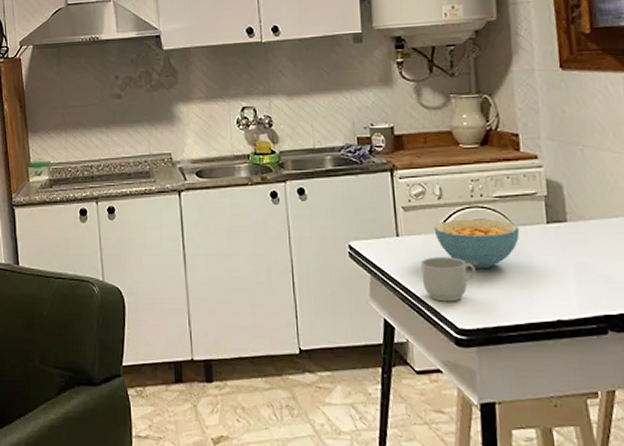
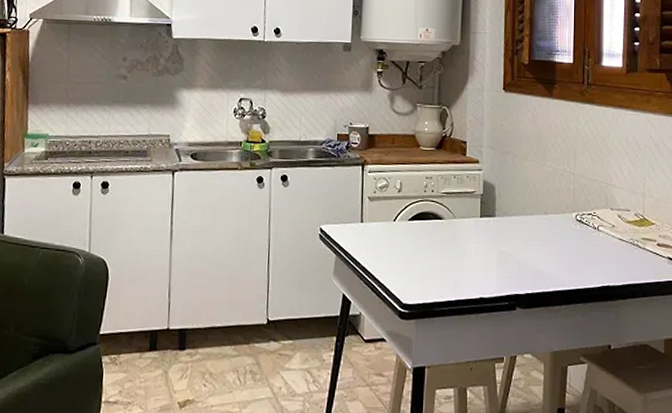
mug: present [421,257,476,302] -> none [378,242,421,281]
cereal bowl: present [433,219,520,269] -> none [392,210,459,254]

